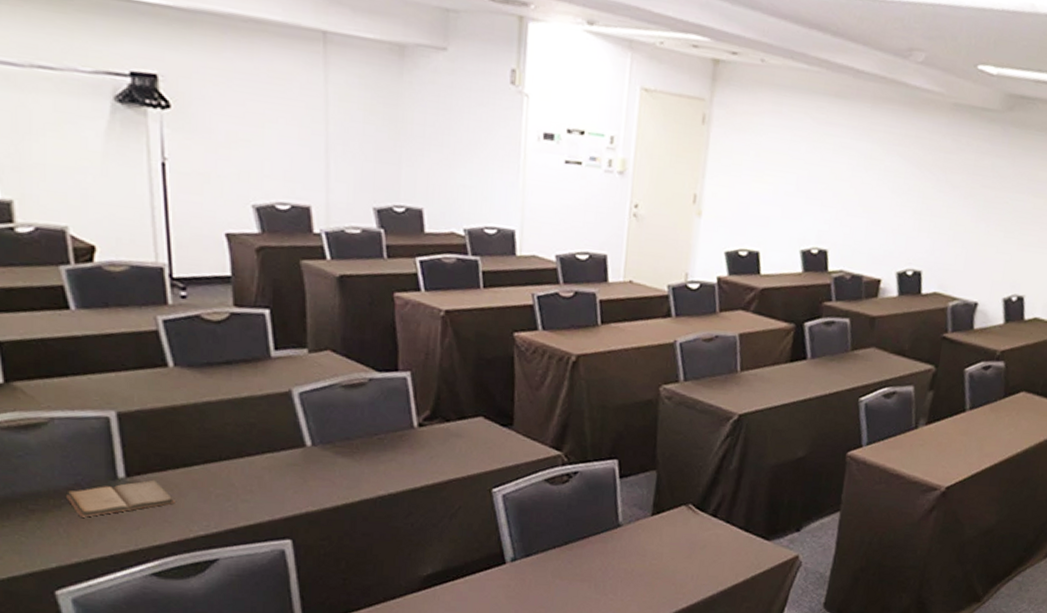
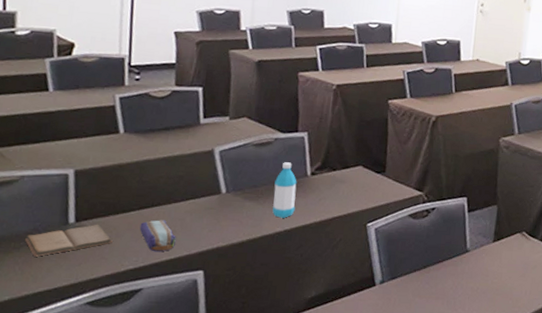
pencil case: none [207,477,255,516] -> present [139,220,177,252]
water bottle: none [372,409,401,479] -> present [272,162,297,218]

